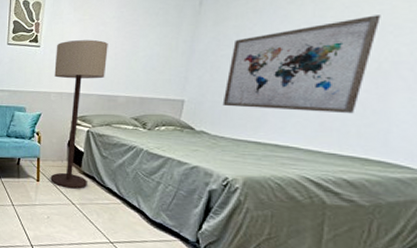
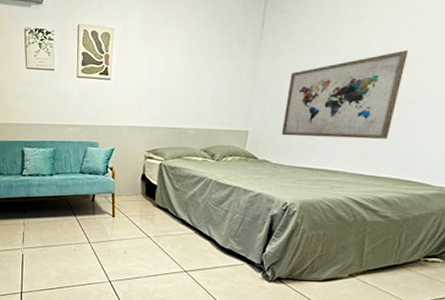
floor lamp: present [50,39,108,189] -> none [125,72,177,222]

